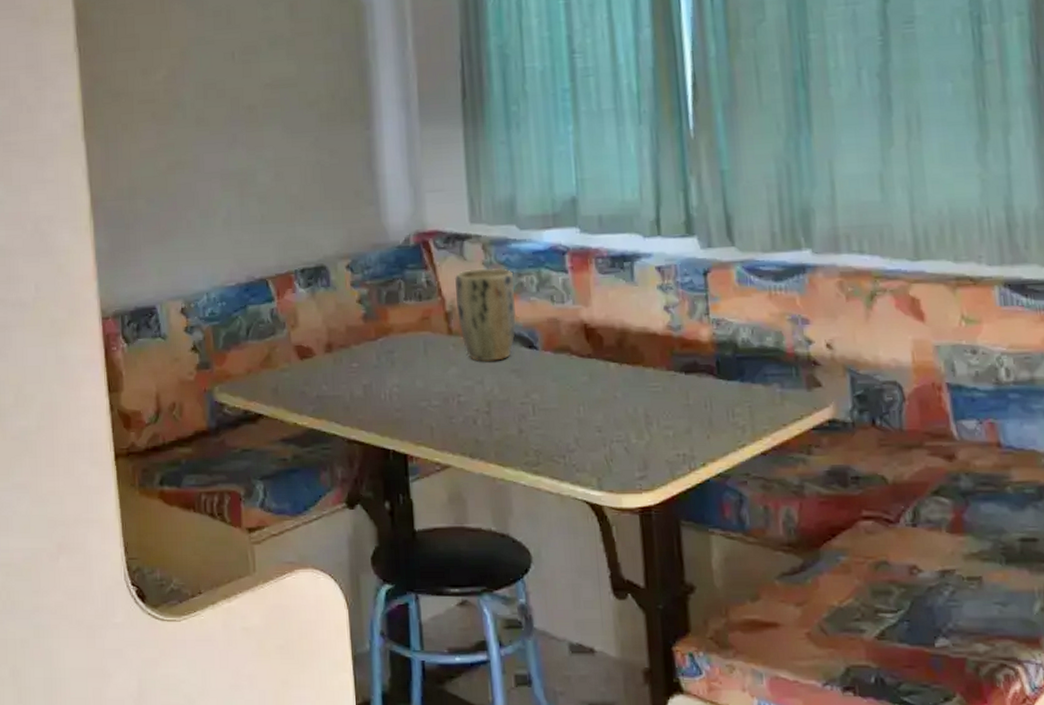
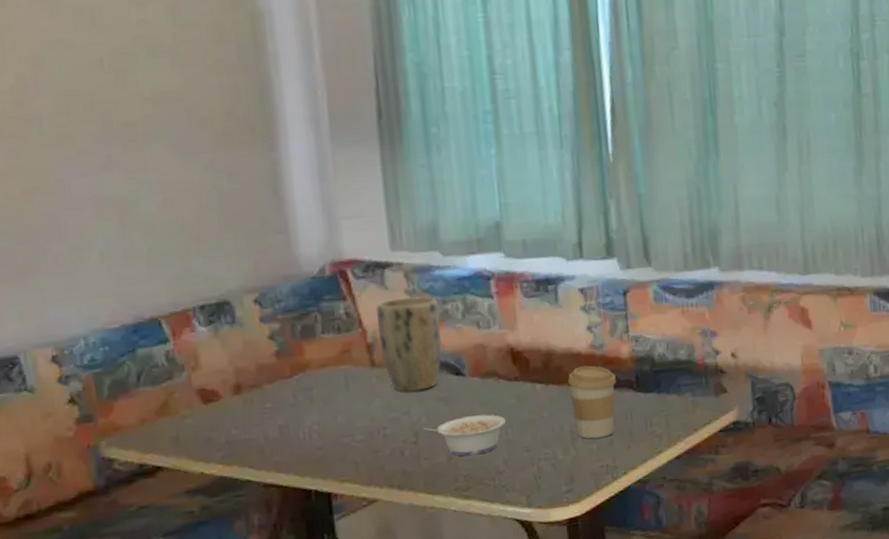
legume: none [494,390,578,431] -> present [421,414,506,456]
coffee cup: none [642,347,696,425] -> present [567,365,617,439]

